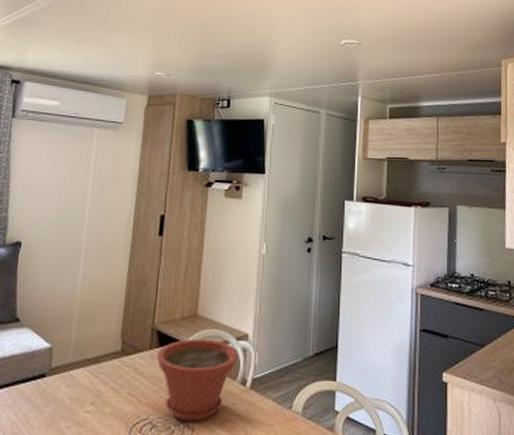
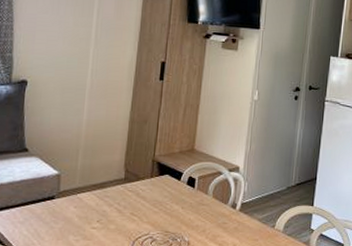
plant pot: present [157,338,238,422] -> none [157,169,230,237]

